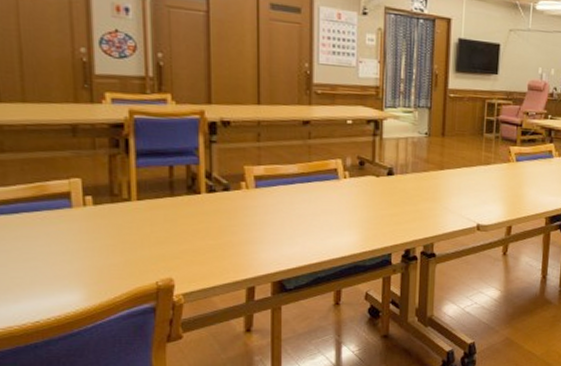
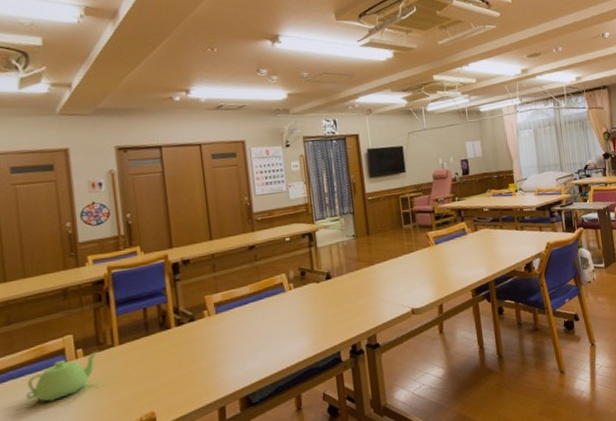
teapot: none [20,201,112,247] -> present [26,350,99,401]

